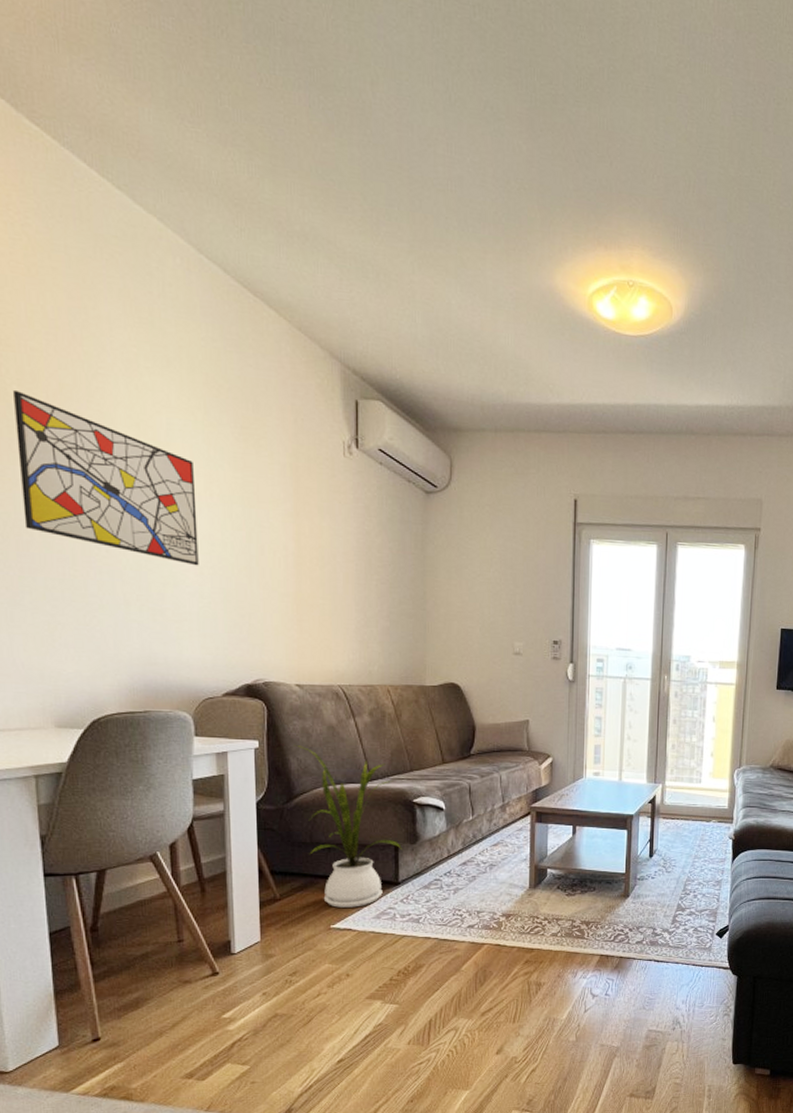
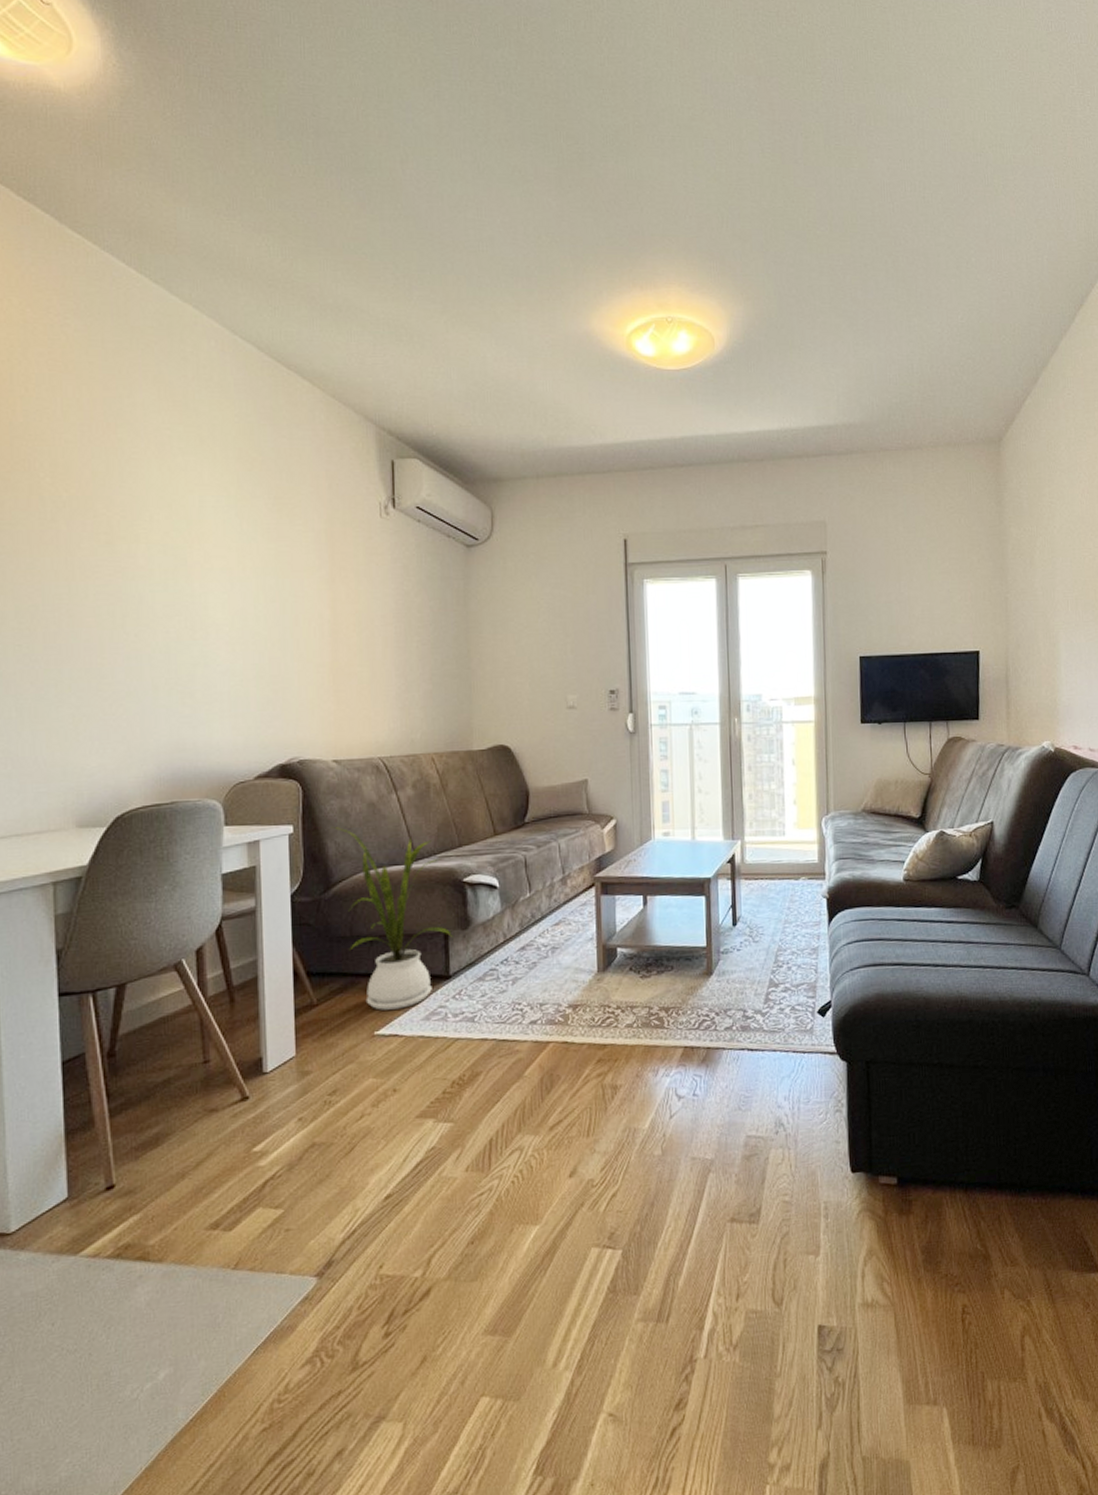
wall art: present [13,389,199,566] -> none [47,482,231,643]

